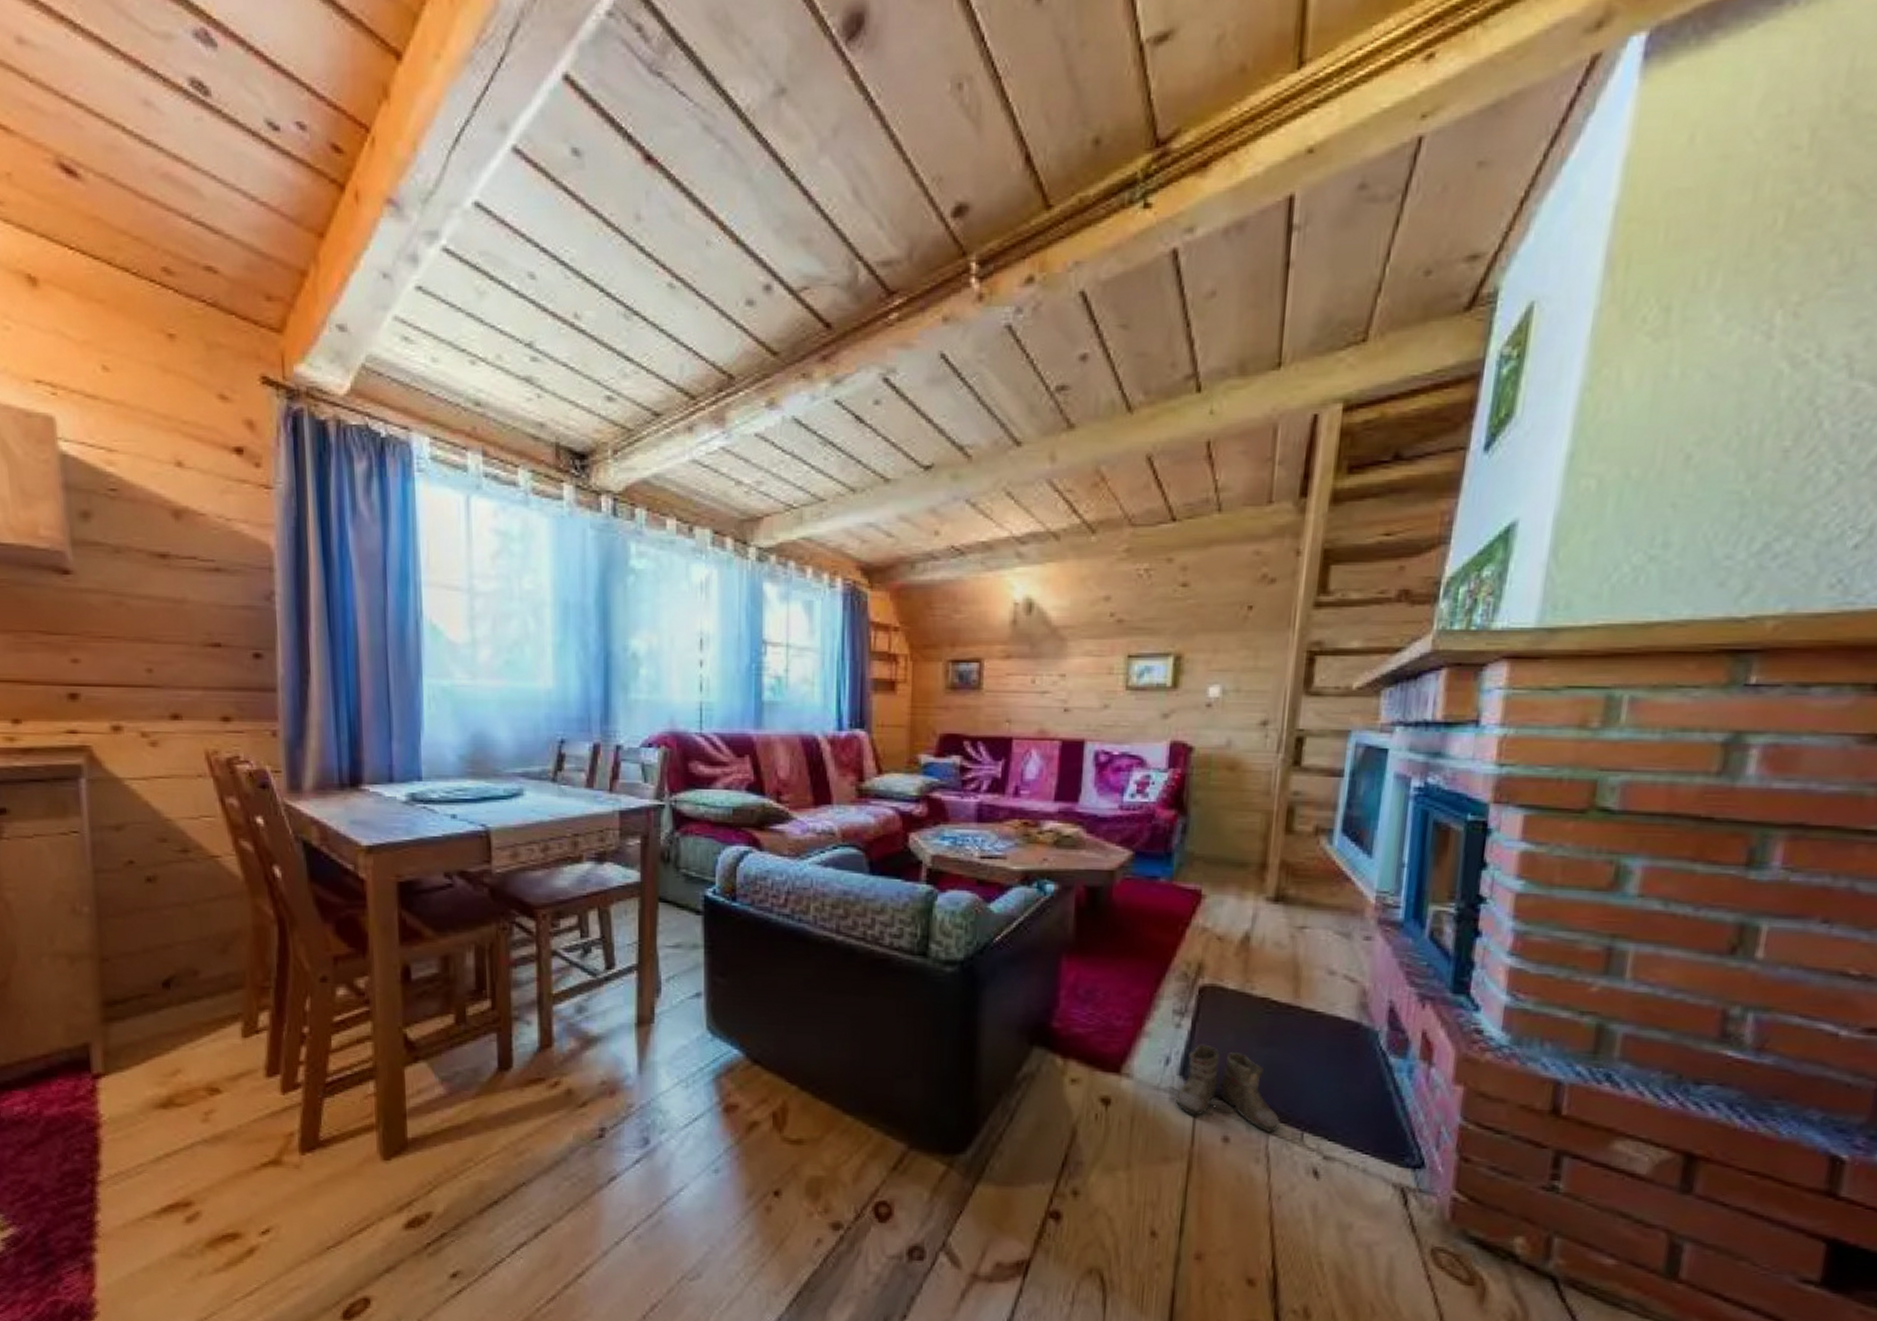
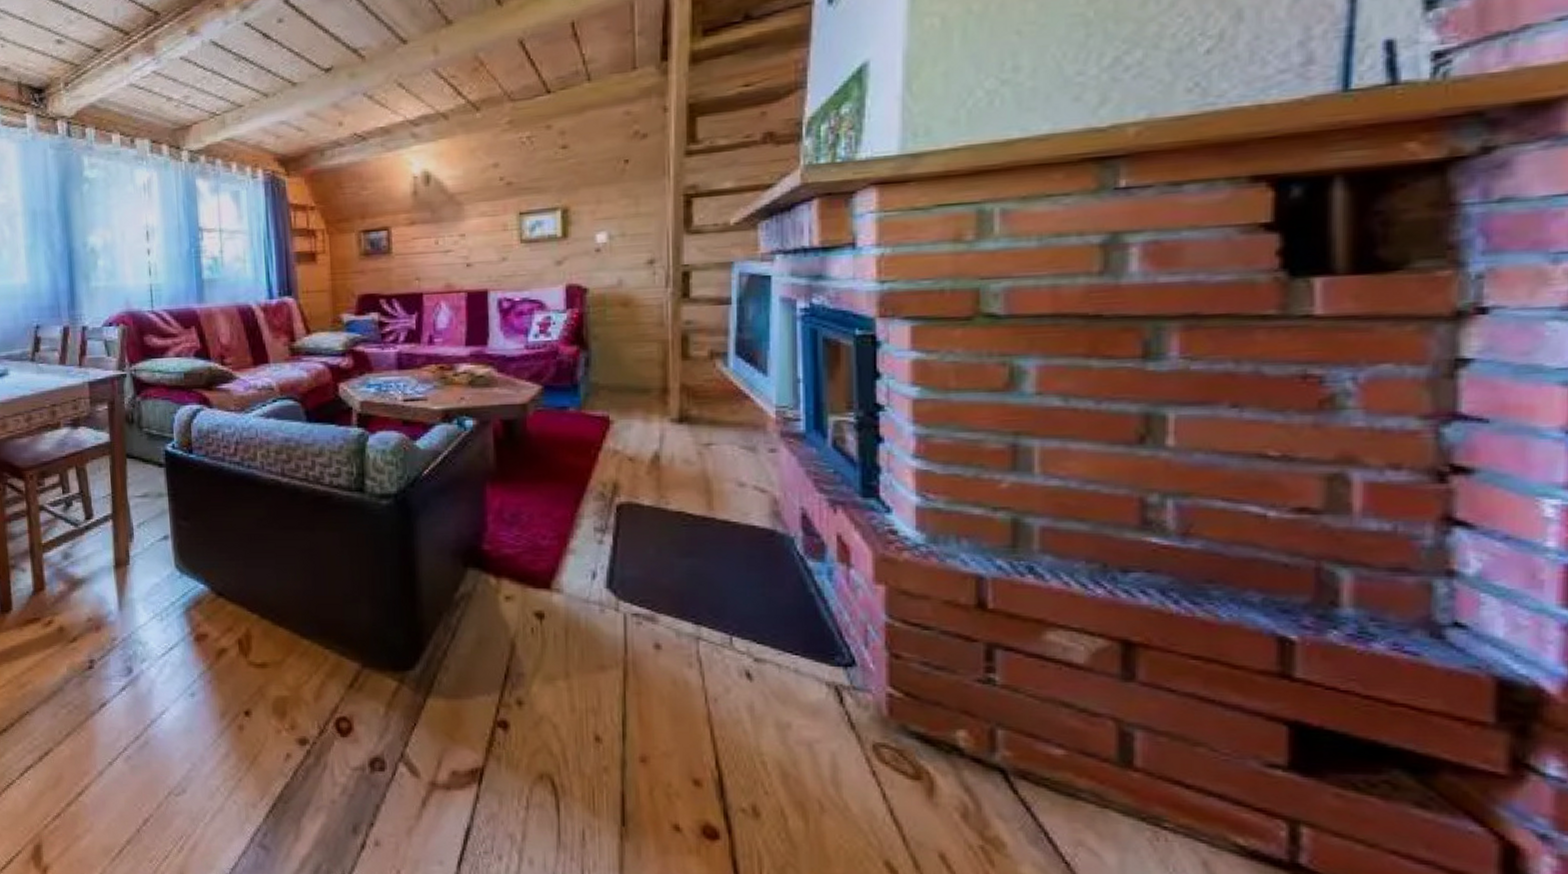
boots: present [1168,1044,1280,1133] -> none [597,558,708,638]

